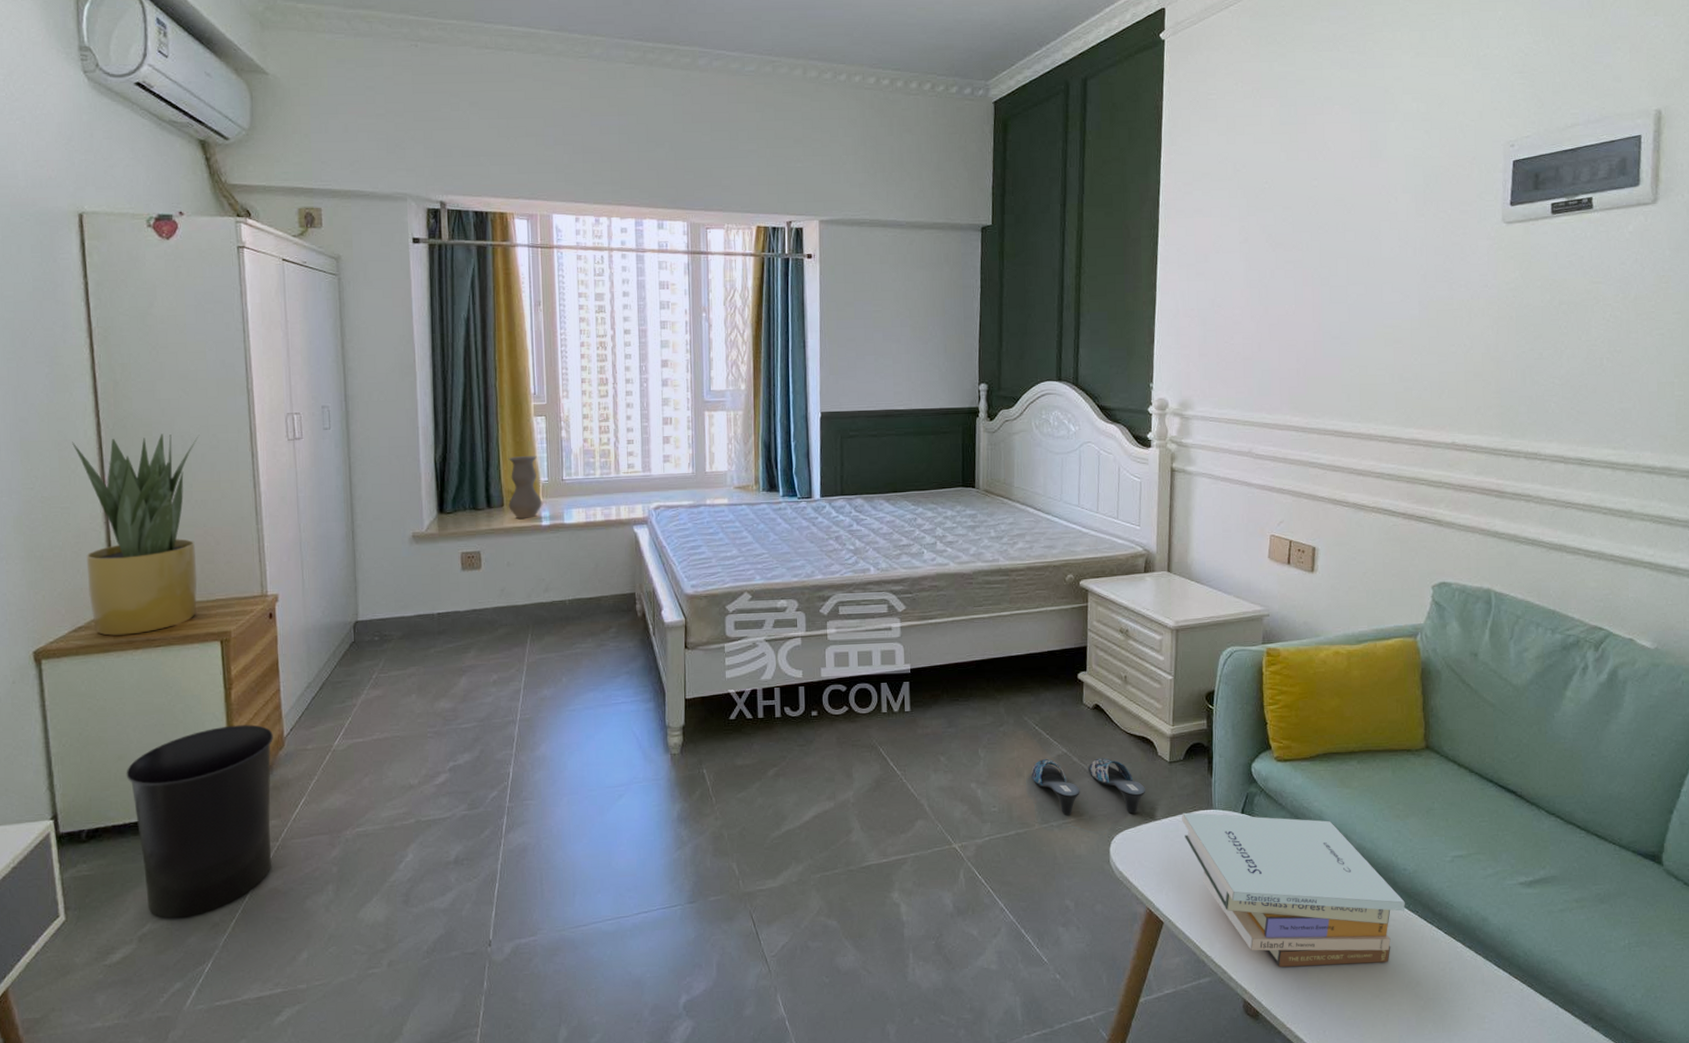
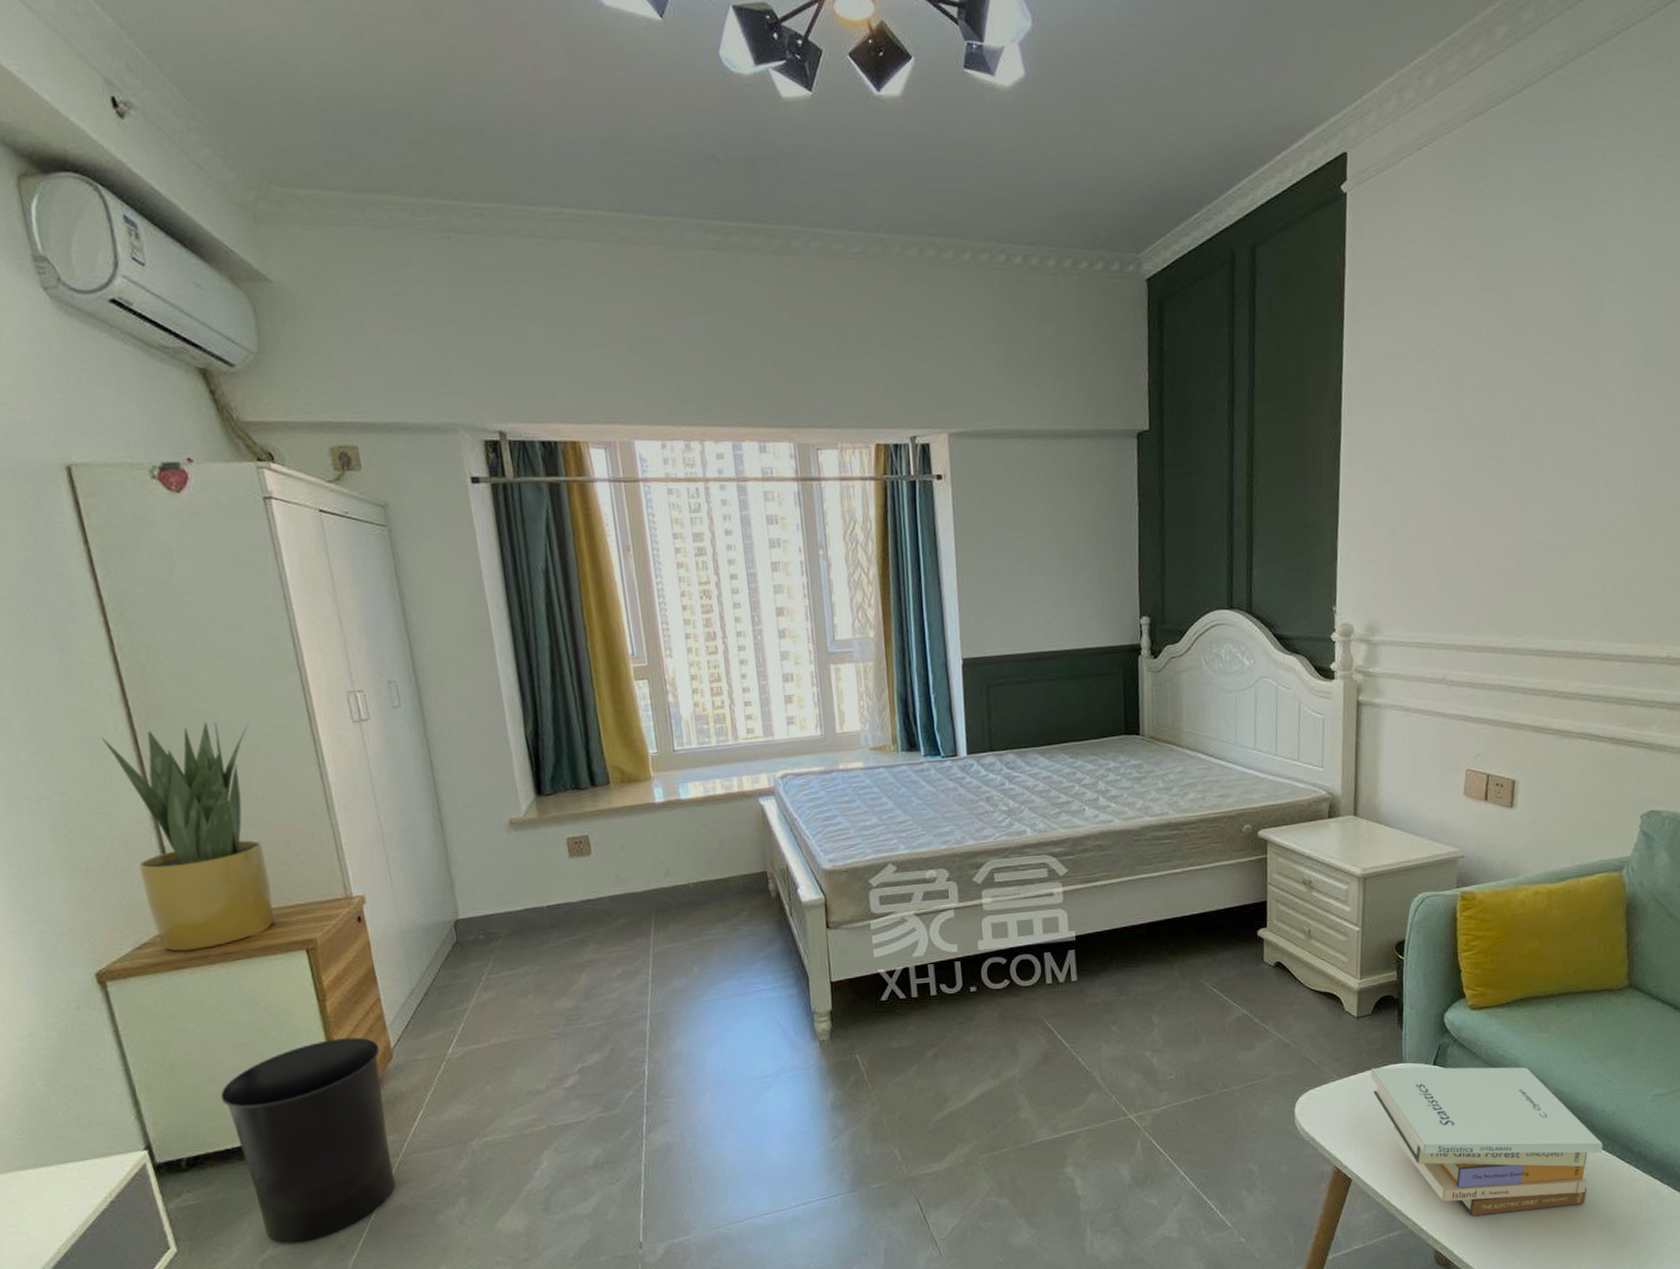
vase: present [508,456,542,520] -> none [609,725,653,798]
slippers: present [1031,758,1146,816] -> none [1210,1017,1333,1079]

